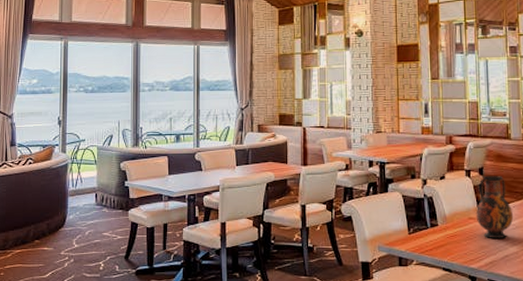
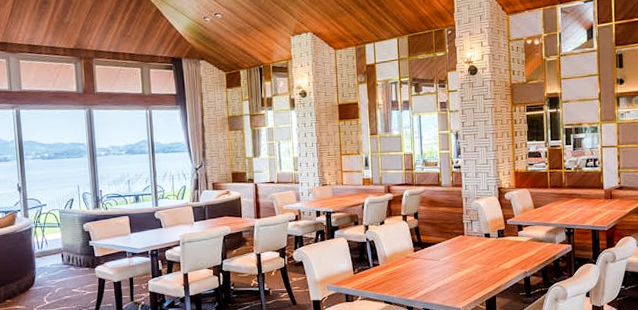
vase: present [475,176,514,238] -> none [412,219,445,273]

